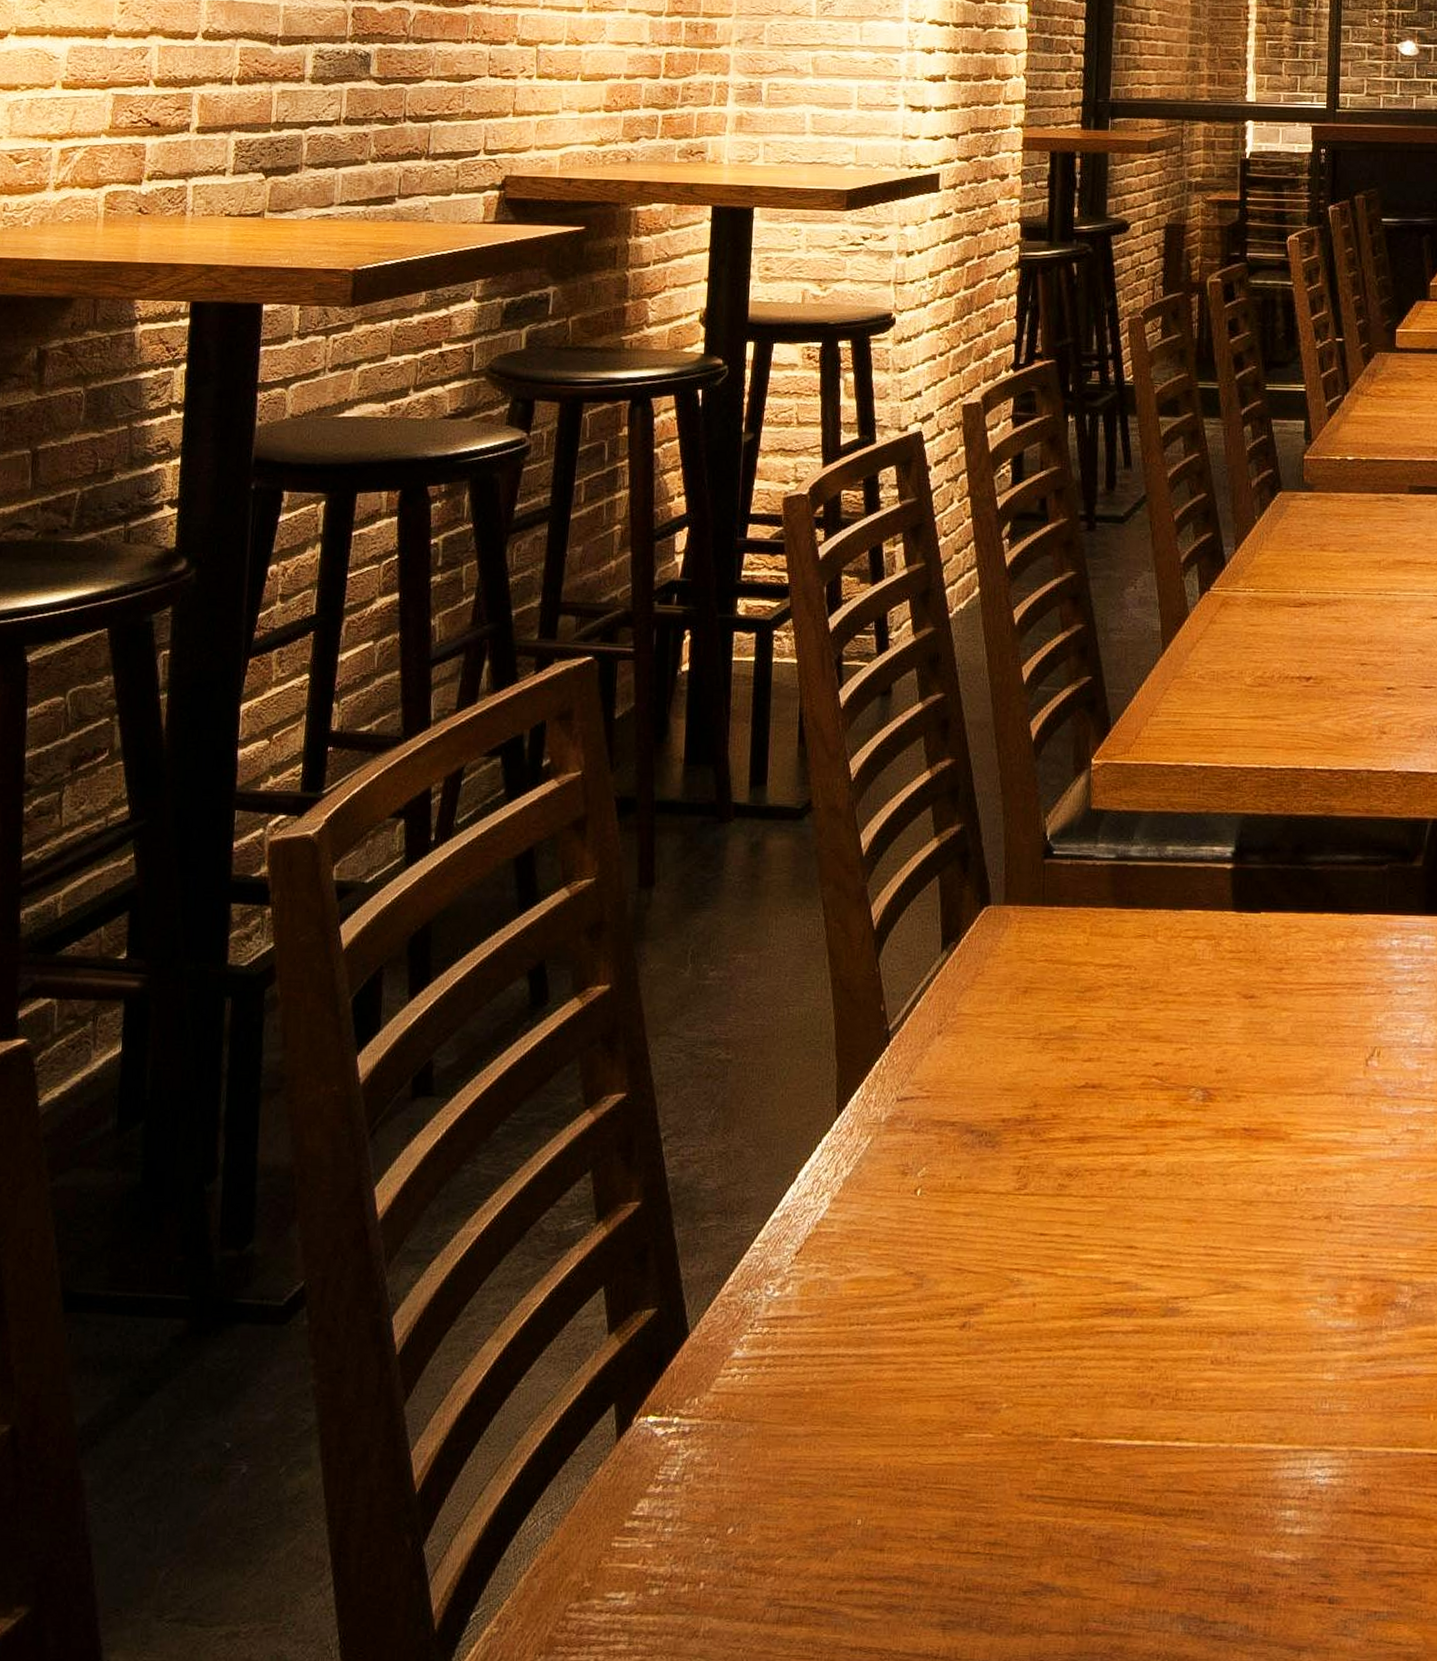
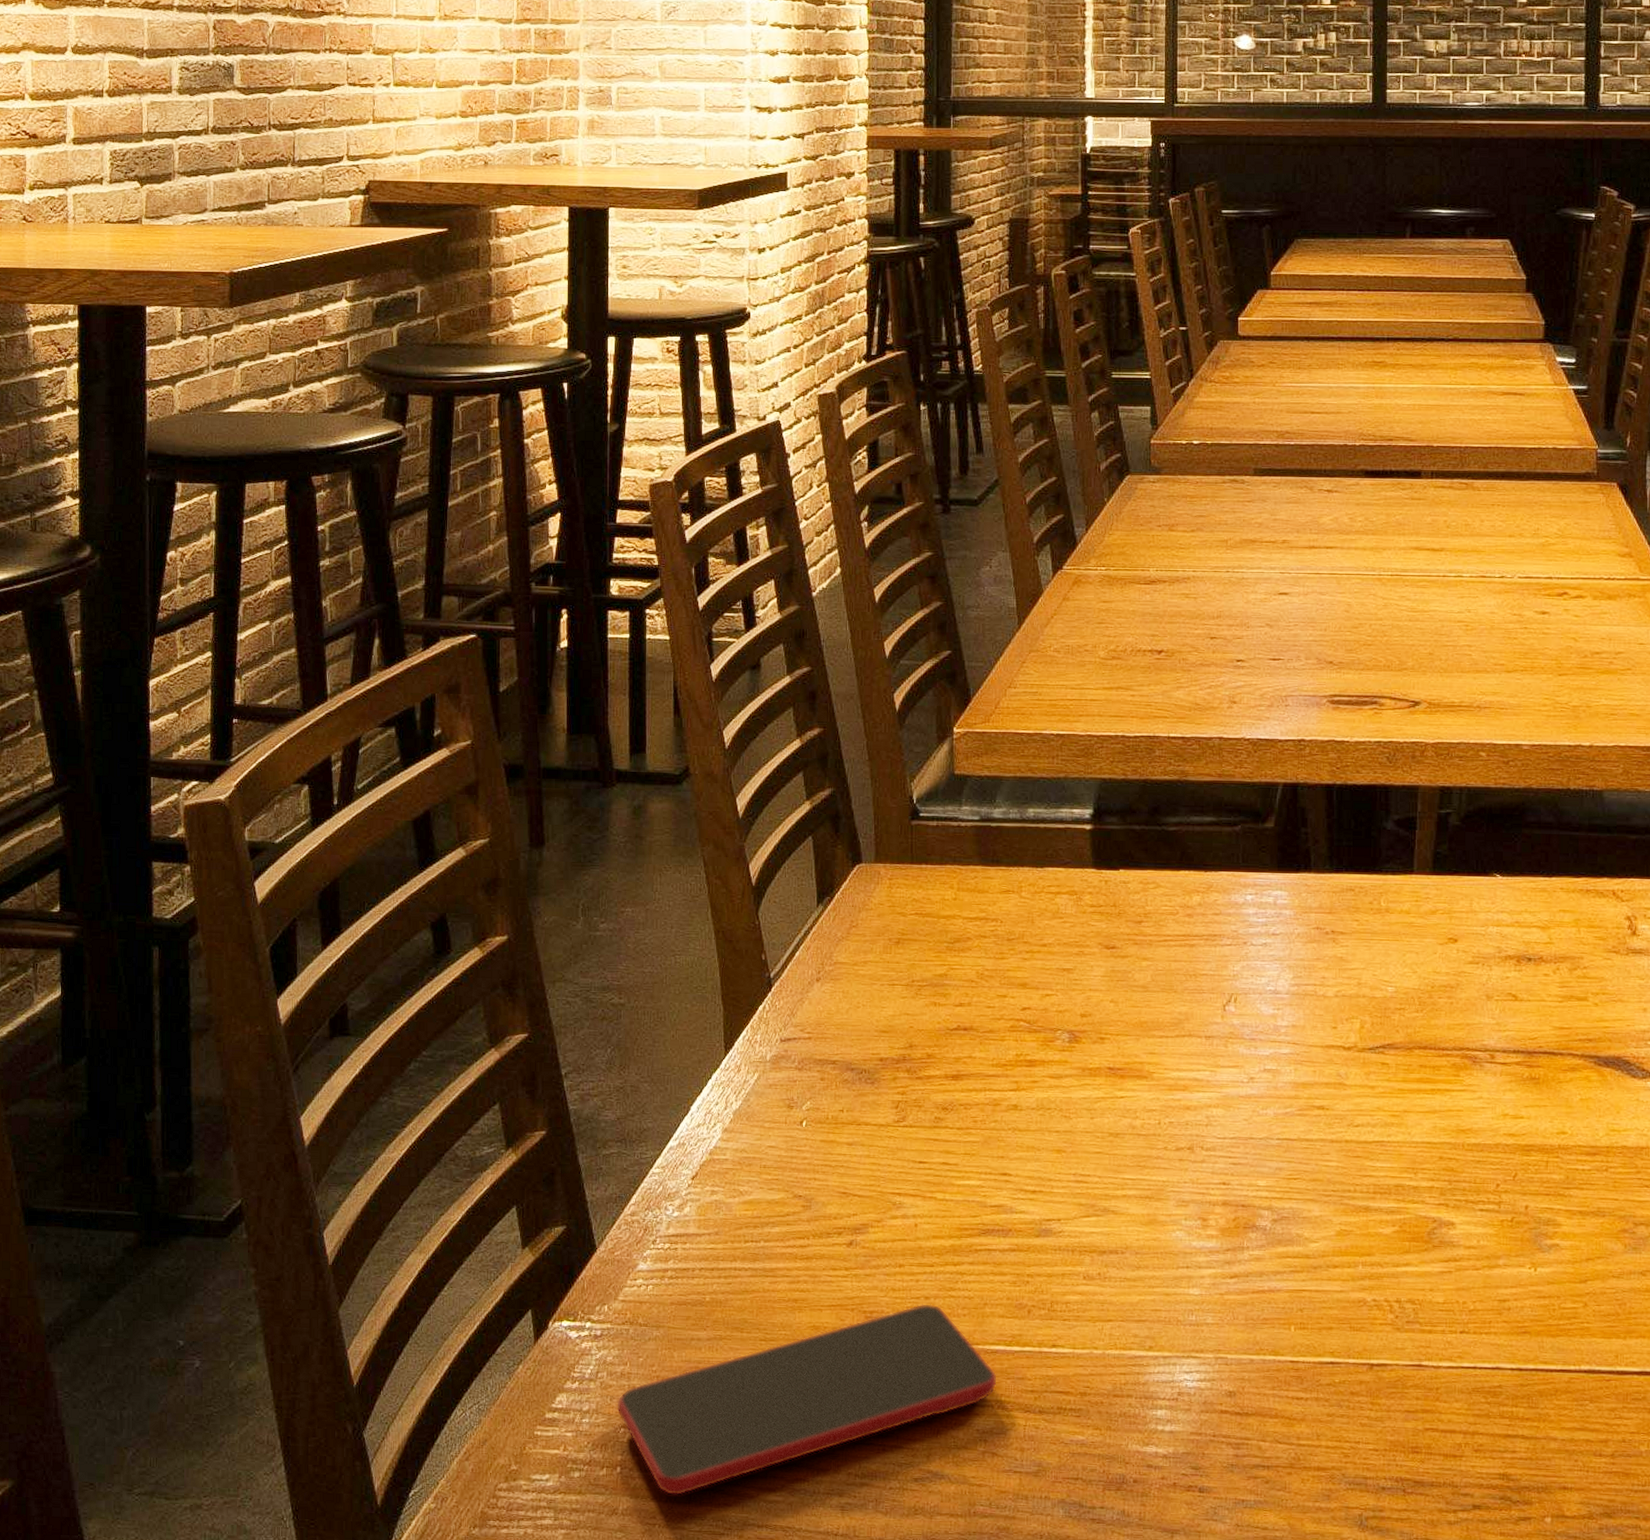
smartphone: none [702,1393,1116,1615] -> present [616,1304,997,1496]

